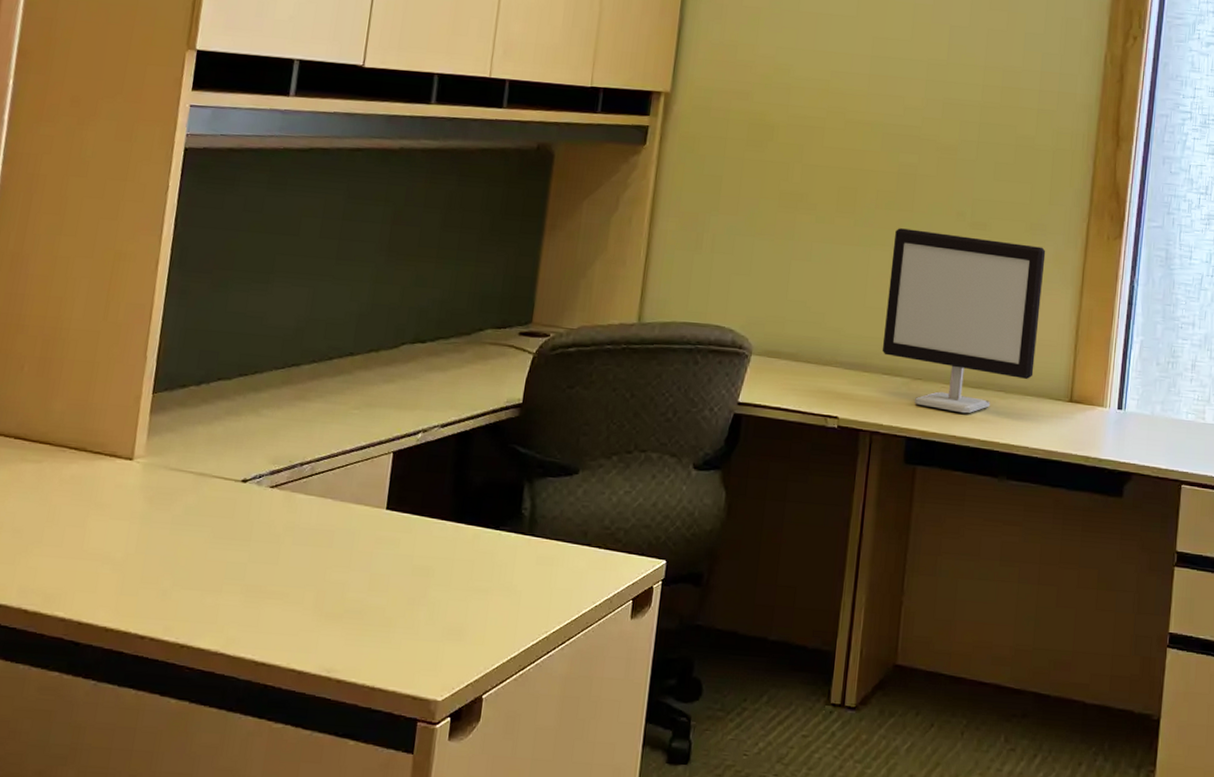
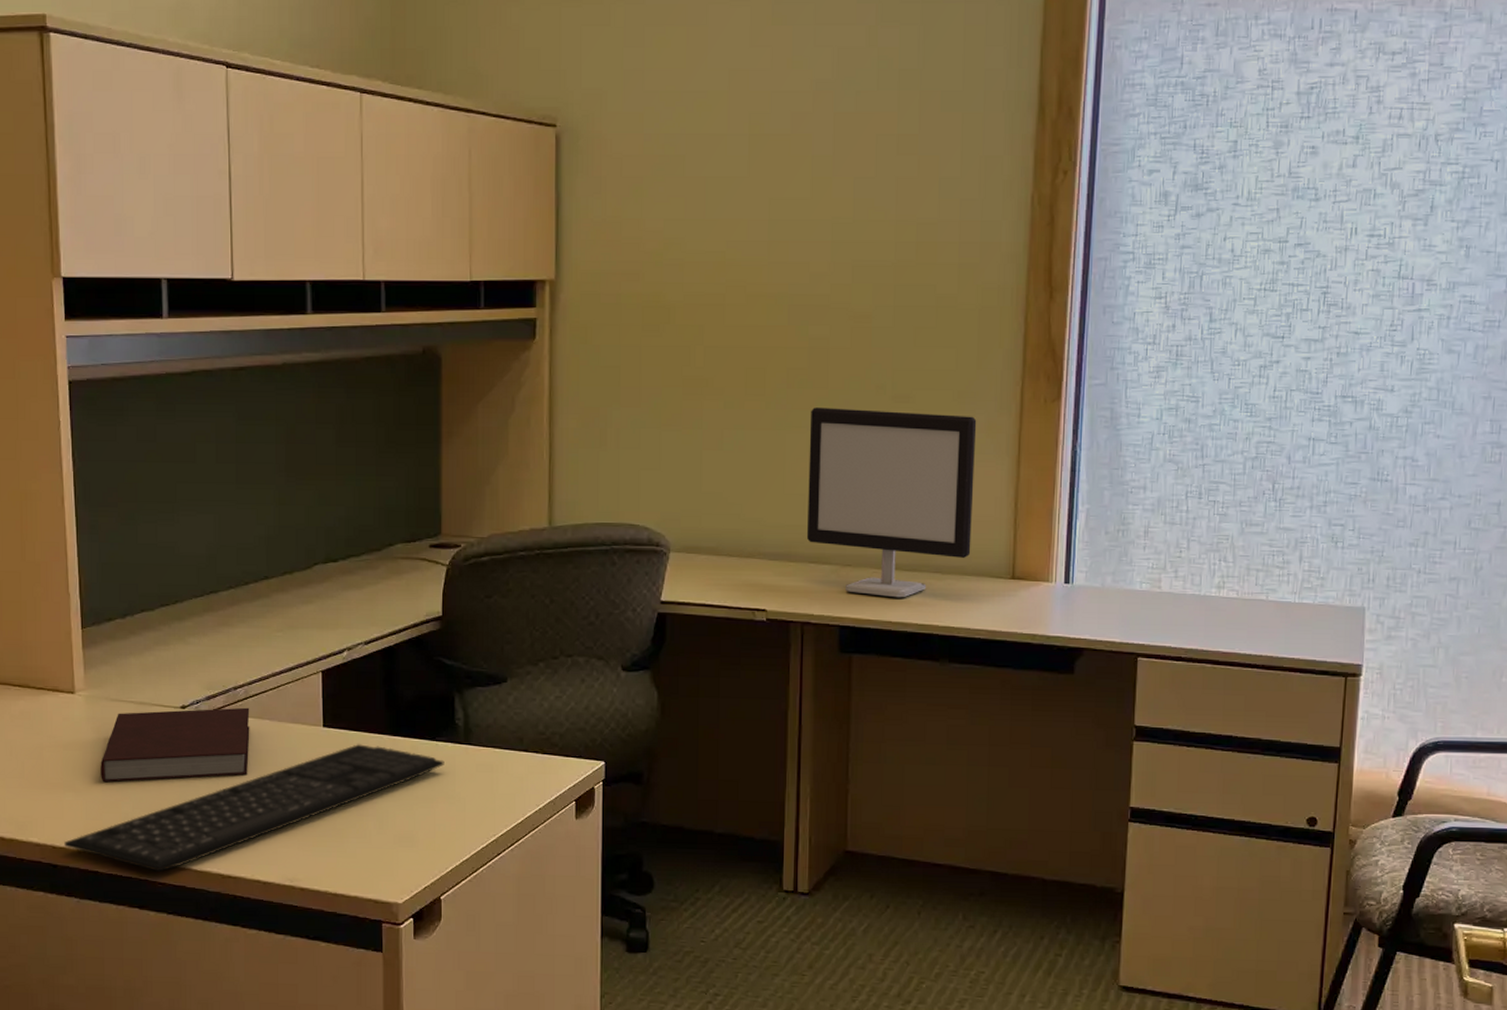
keyboard: none [91,529,505,655] -> present [64,744,444,872]
notebook: none [144,483,314,556] -> present [100,707,250,783]

